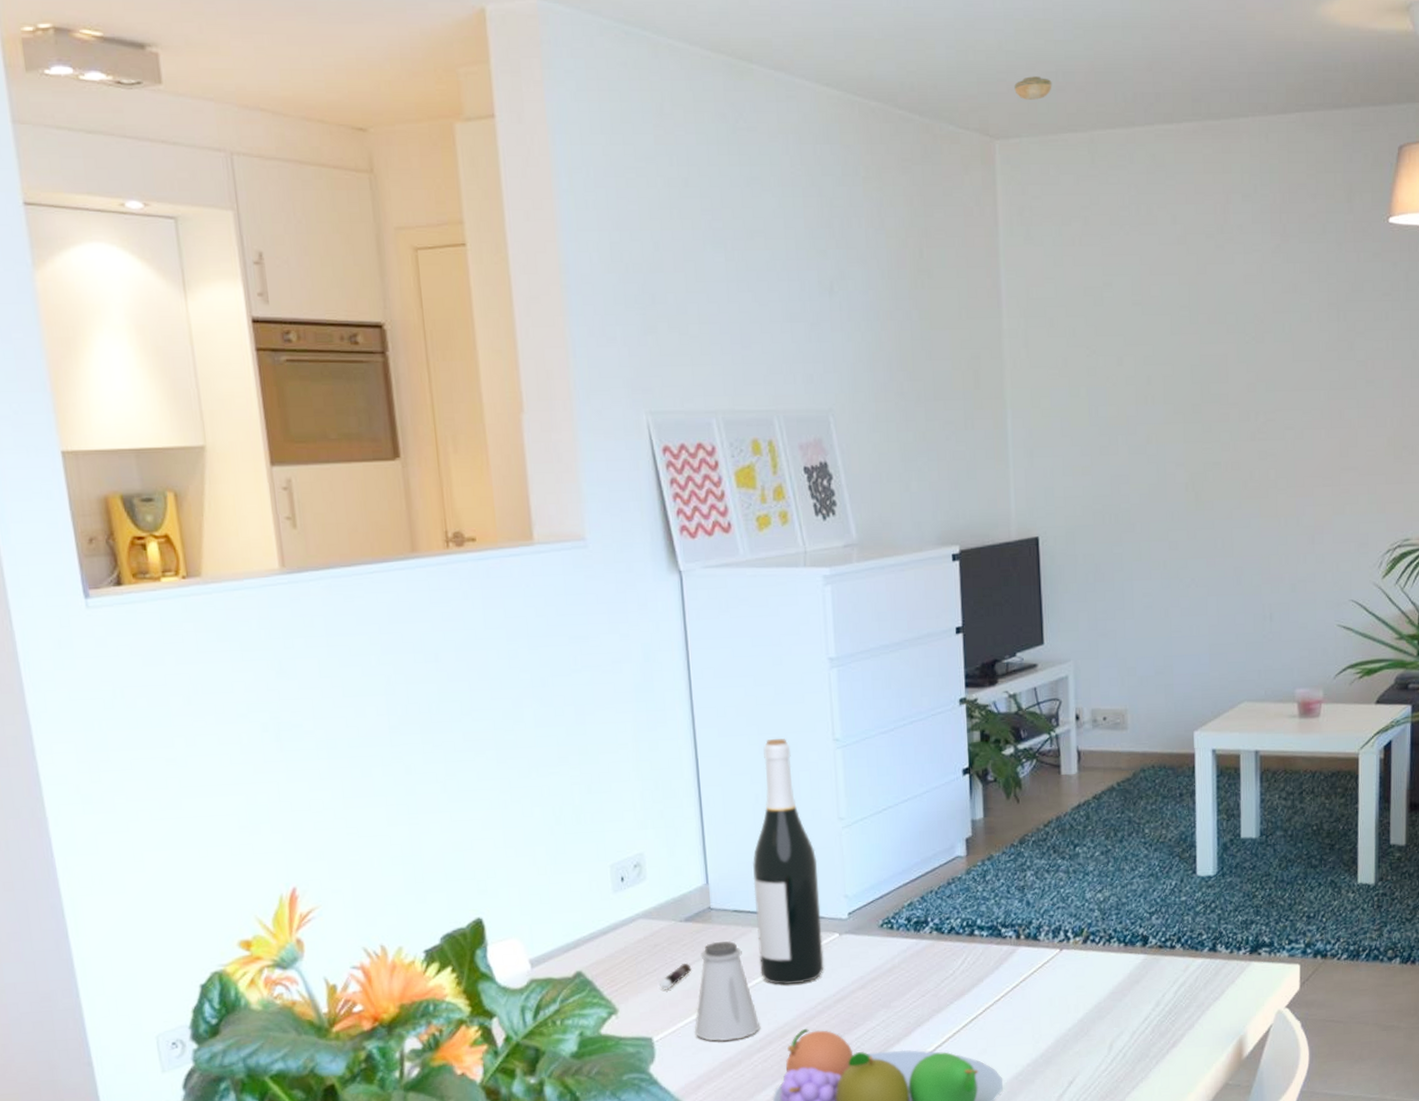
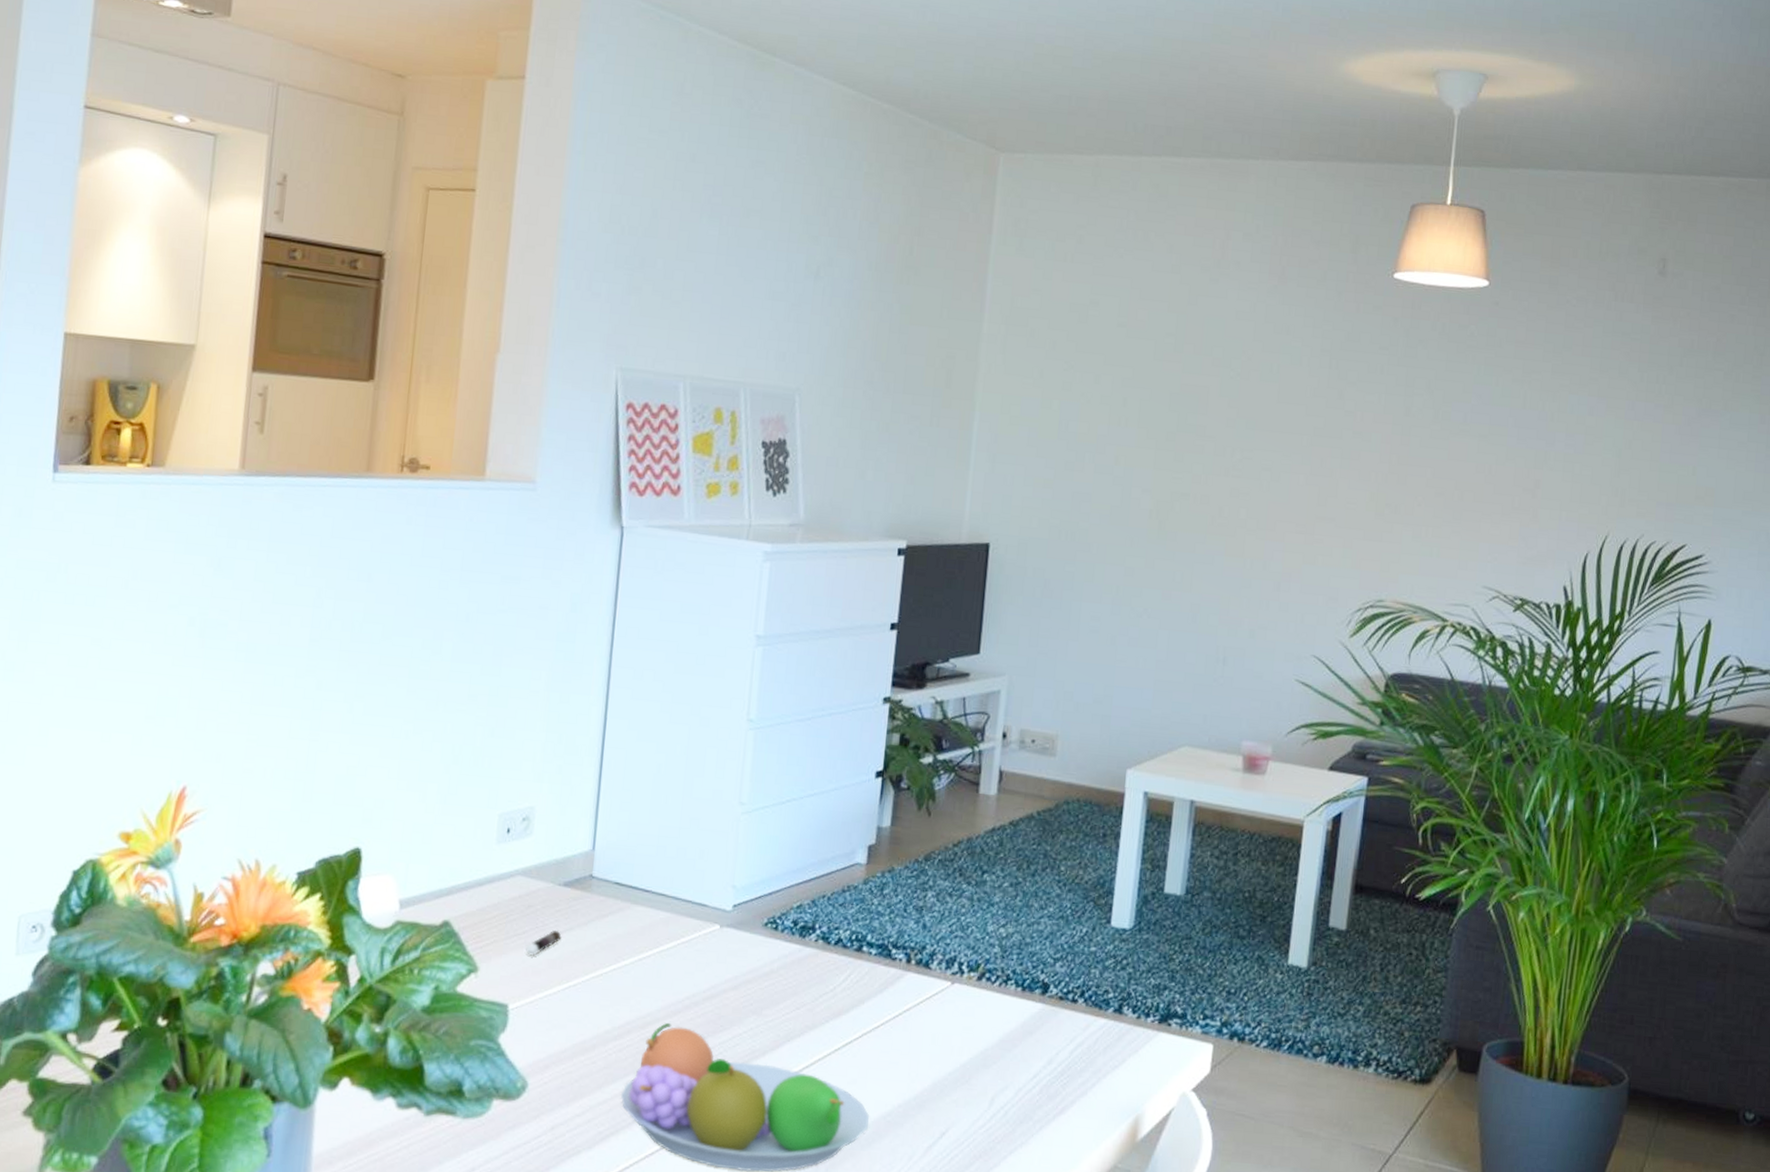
saltshaker: present [694,941,761,1041] -> none [552,912,622,1022]
wine bottle: present [753,738,824,985] -> none [632,709,710,974]
smoke detector: present [1014,76,1052,100] -> none [1026,97,1065,120]

